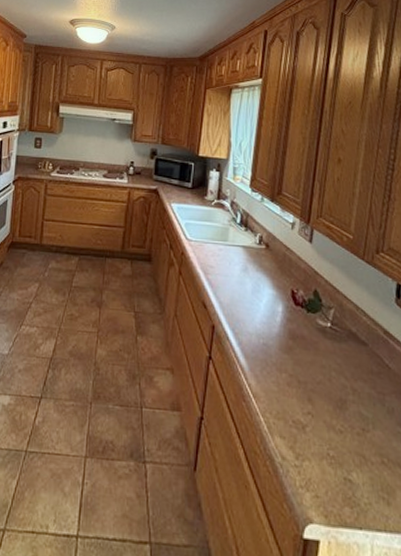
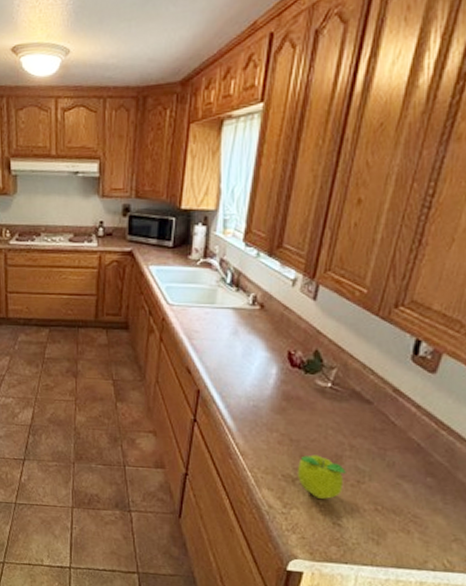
fruit: none [307,398,351,450] -> present [298,454,346,499]

